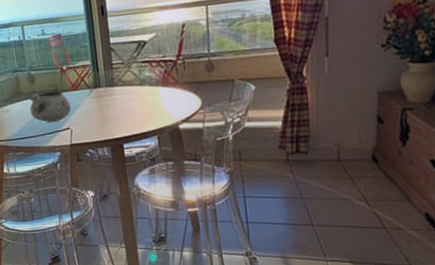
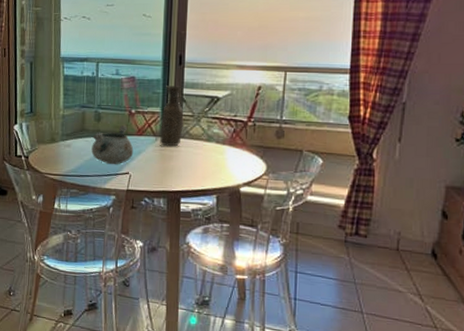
vase: none [92,35,116,97] -> present [159,85,185,147]

